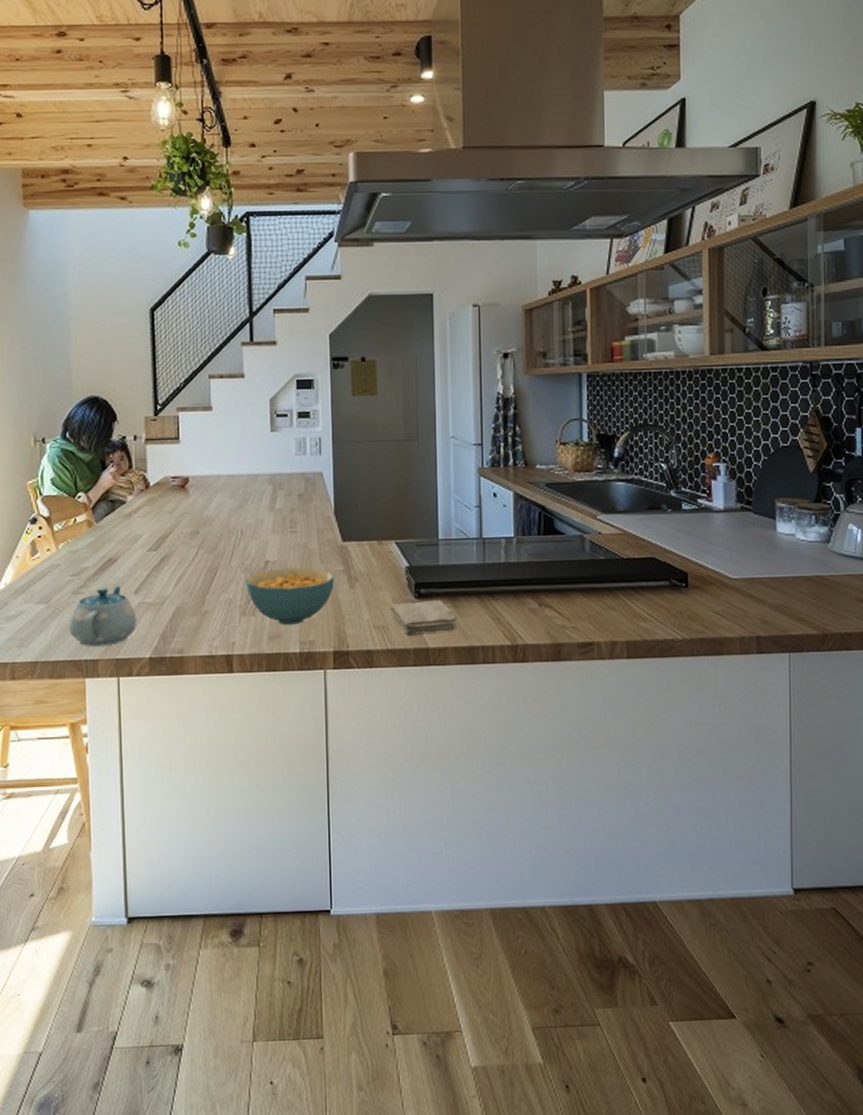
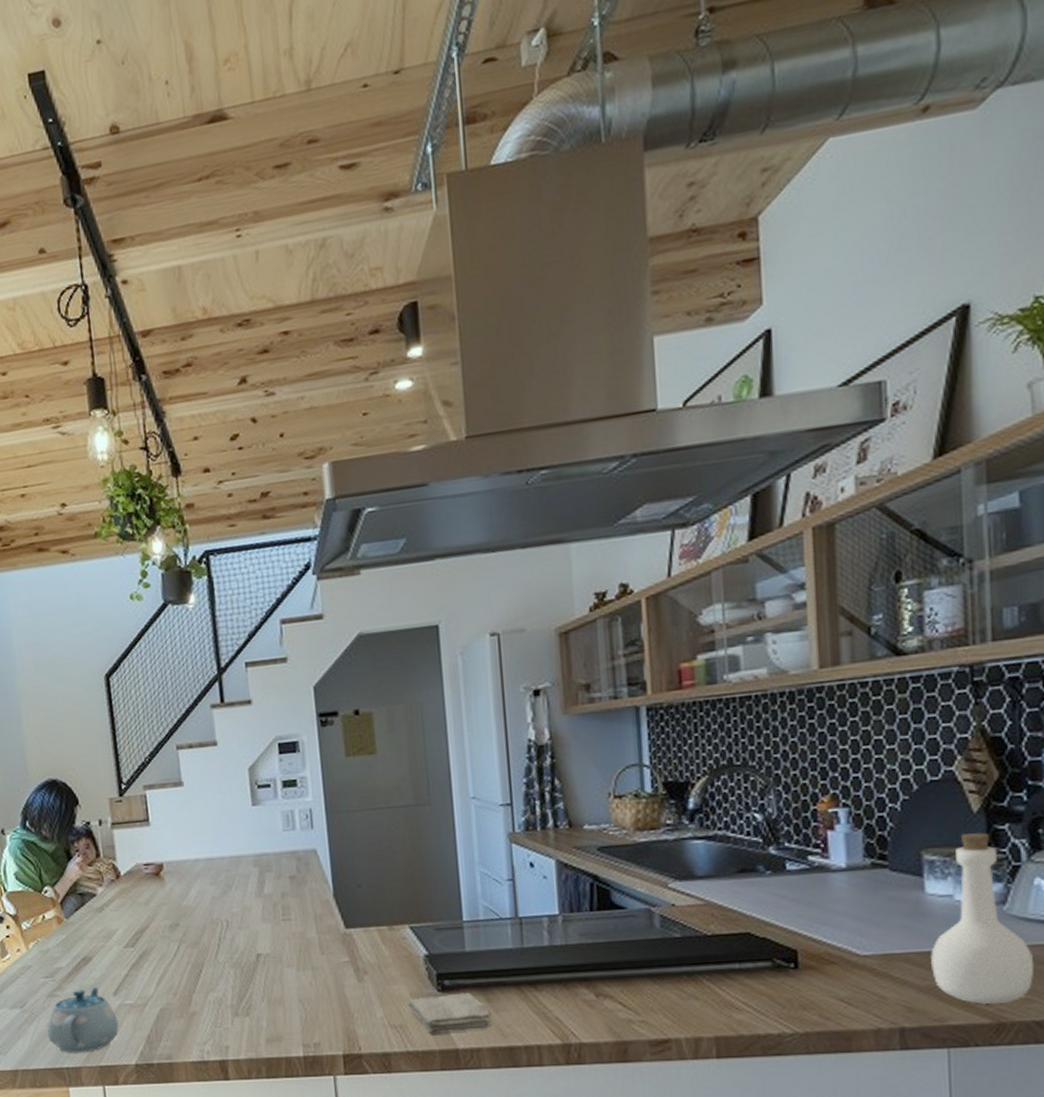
cereal bowl: present [245,566,334,625] -> none [235,959,339,1026]
bottle: none [779,488,847,619] -> present [931,832,1035,1004]

